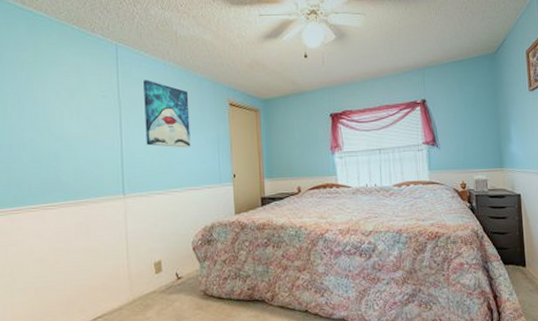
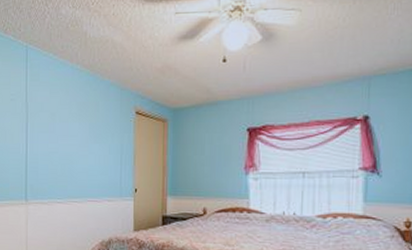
wall art: present [143,80,191,148] -> none [50,84,94,157]

